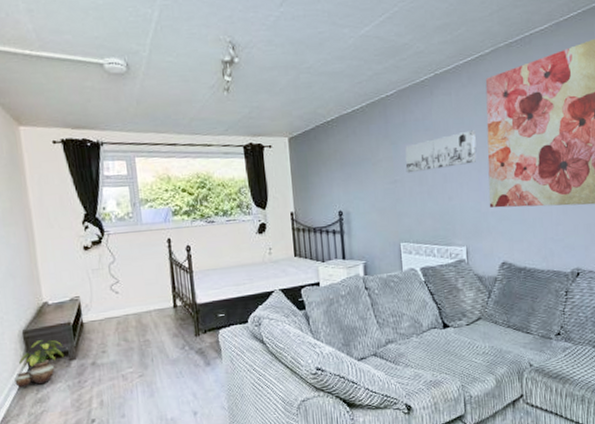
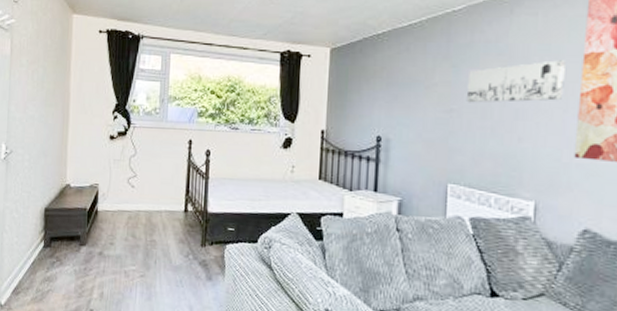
potted plant: present [15,339,65,388] -> none [30,220,77,264]

